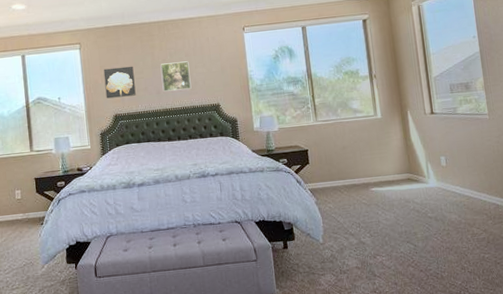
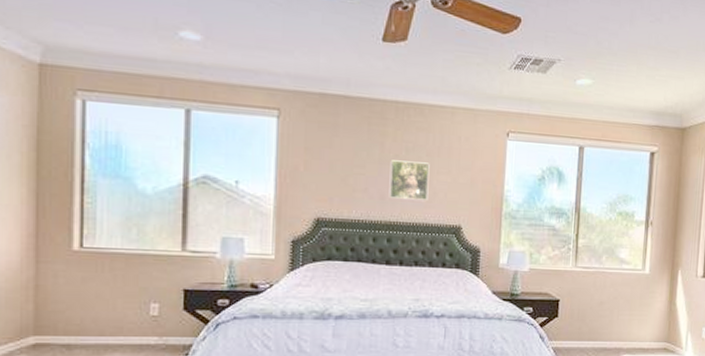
wall art: present [103,66,136,99] -> none [307,152,352,197]

